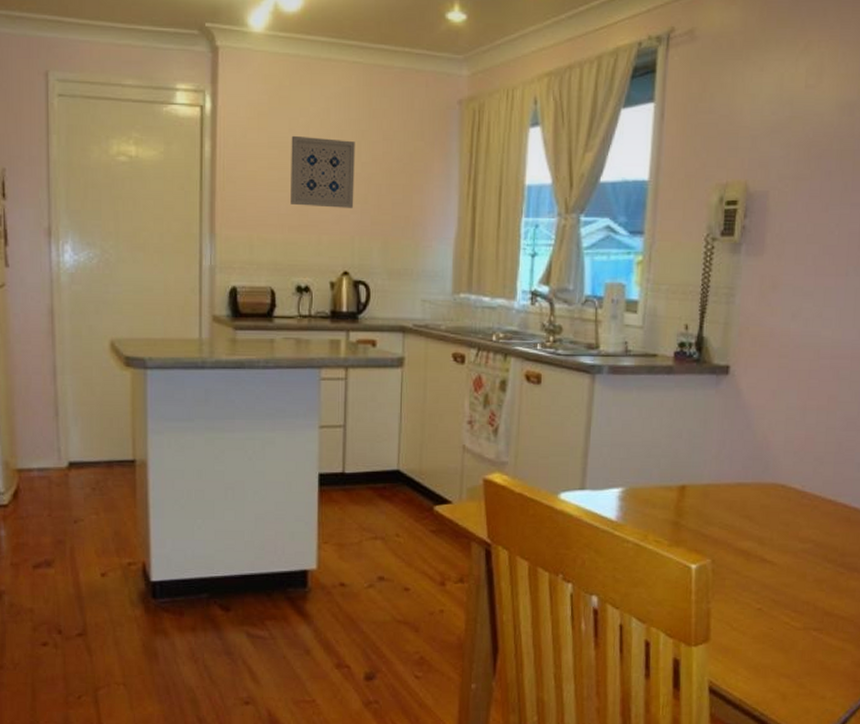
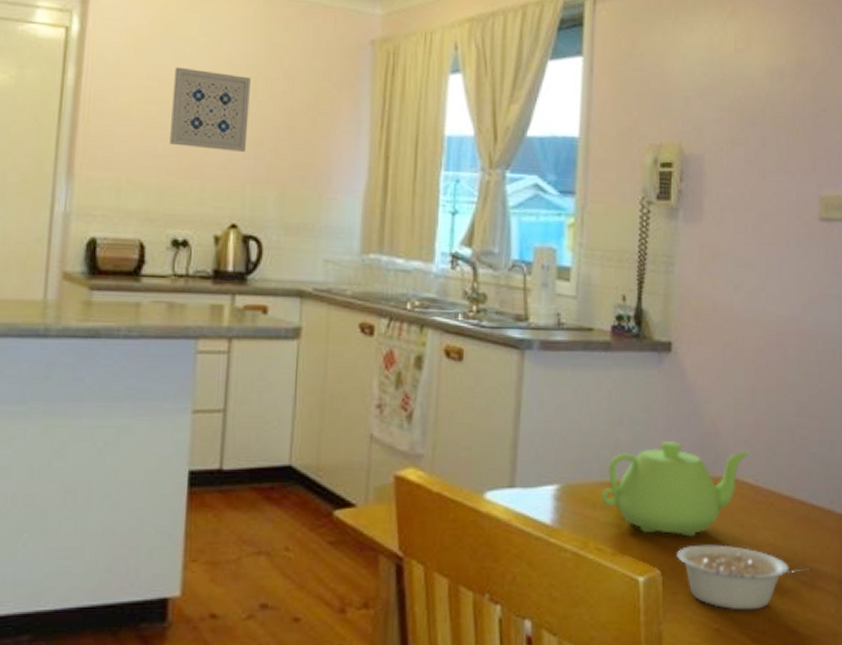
teapot: none [660,452,799,533] -> present [601,441,751,537]
legume: none [726,539,846,595] -> present [677,544,808,611]

